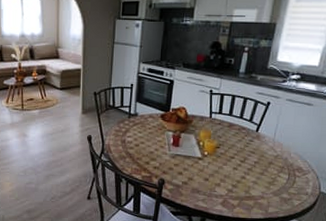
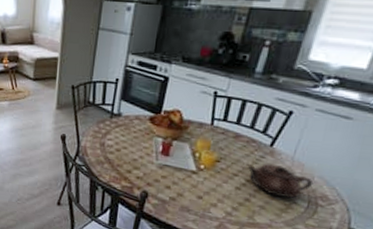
teapot: none [240,145,291,173] -> present [247,163,314,199]

